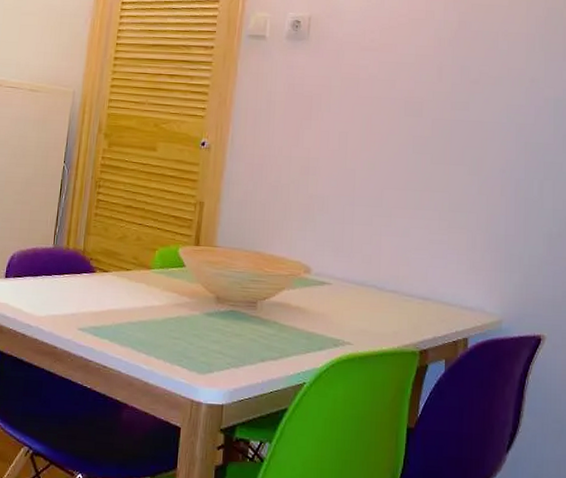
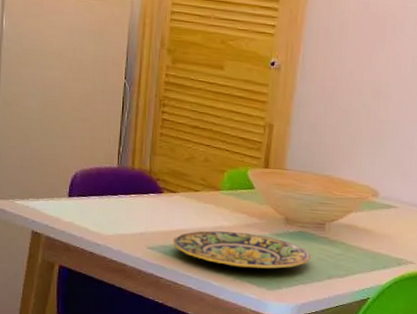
plate: none [104,310,243,351] -> present [173,230,312,269]

